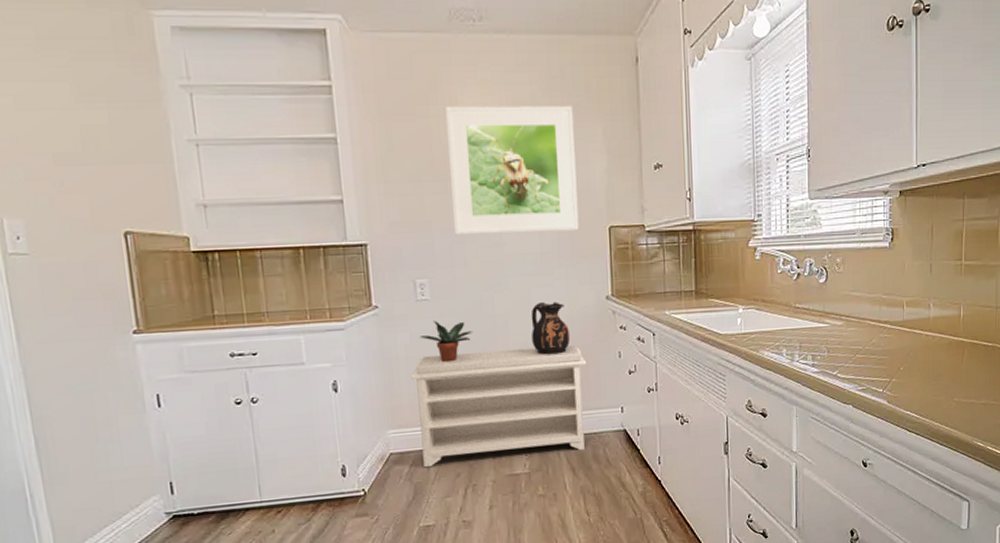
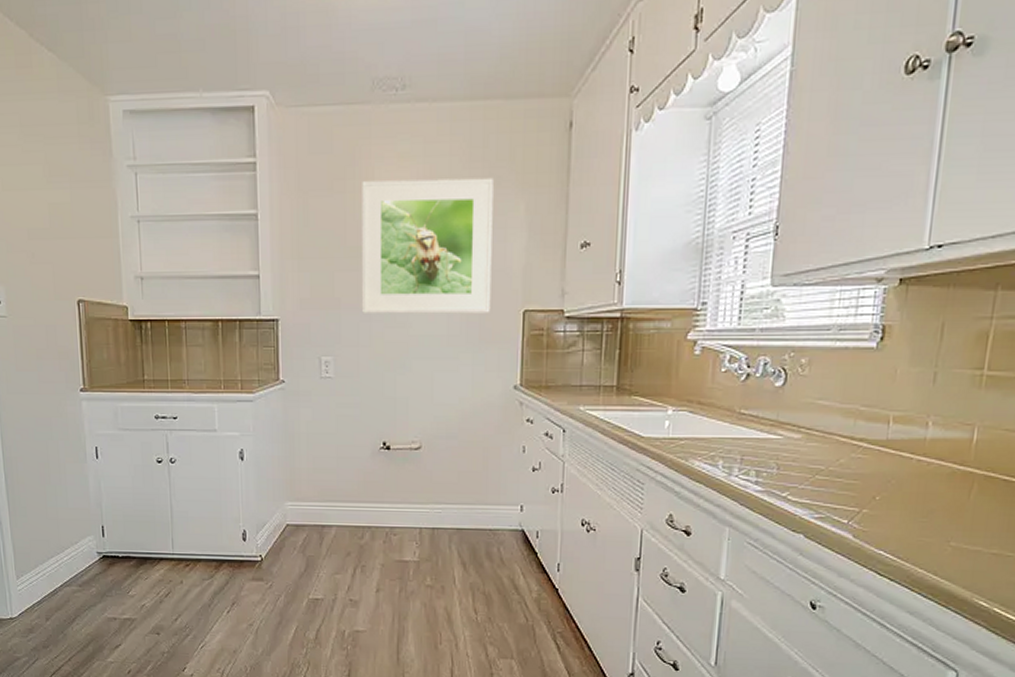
bench: present [410,344,587,468] -> none [310,433,487,546]
potted plant: present [419,320,472,363] -> none [321,398,372,442]
ceramic jug: present [531,302,571,355] -> none [432,388,472,443]

